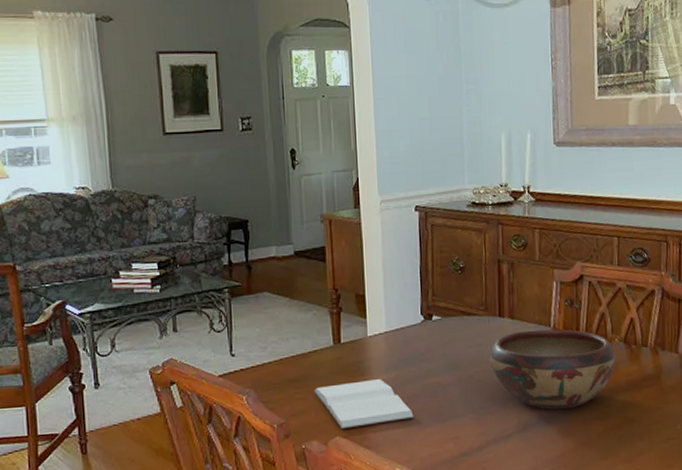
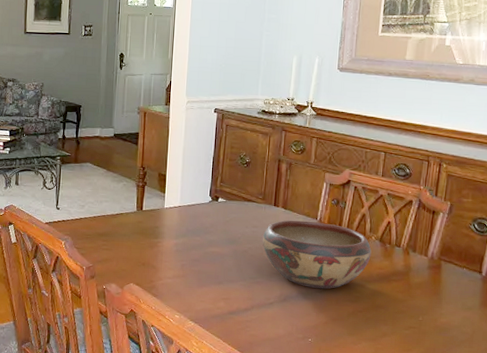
book: present [314,378,415,428] -> none [117,242,196,278]

